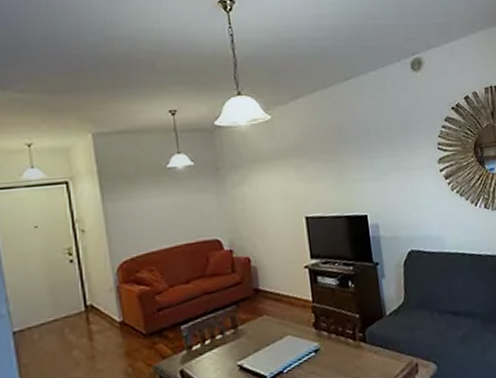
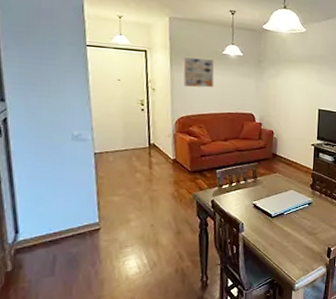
wall art: none [117,178,162,219] -> present [183,57,214,88]

